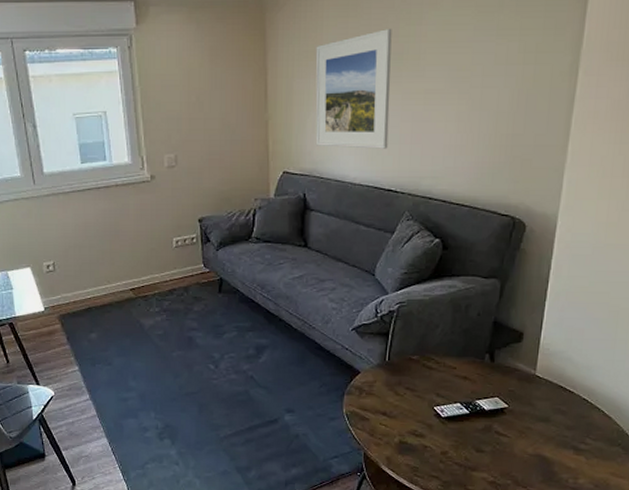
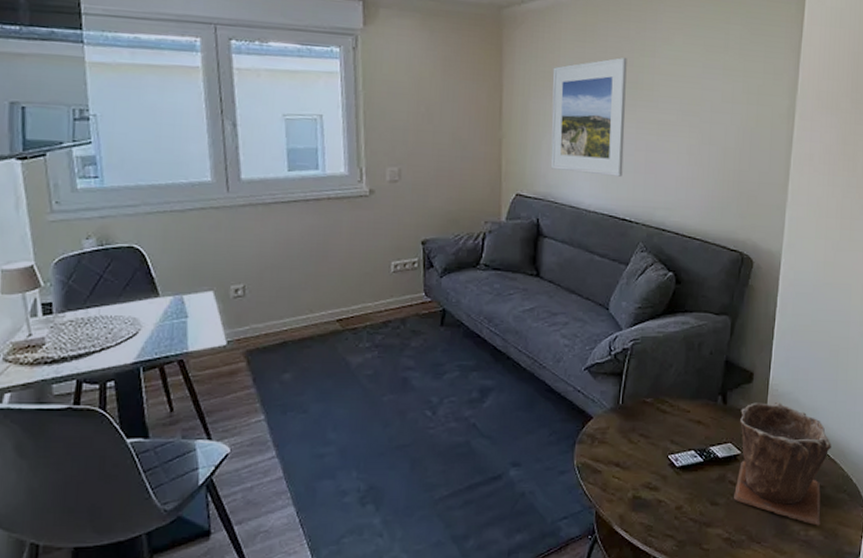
plant pot: none [500,360,607,475] -> present [734,402,831,526]

